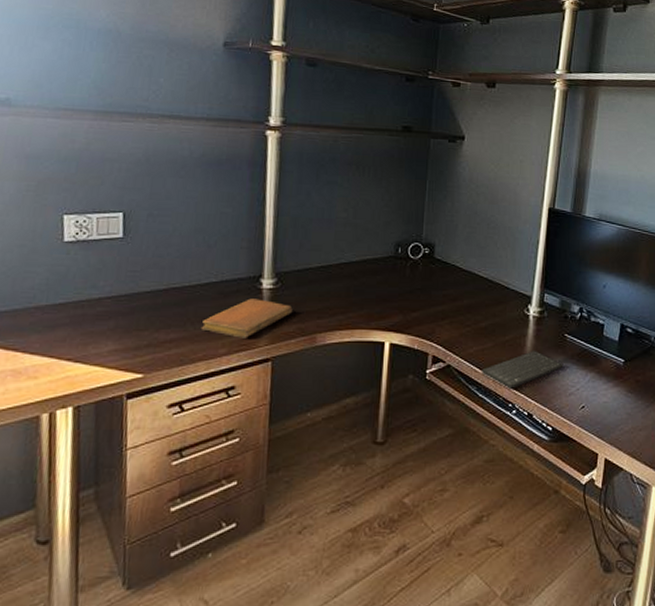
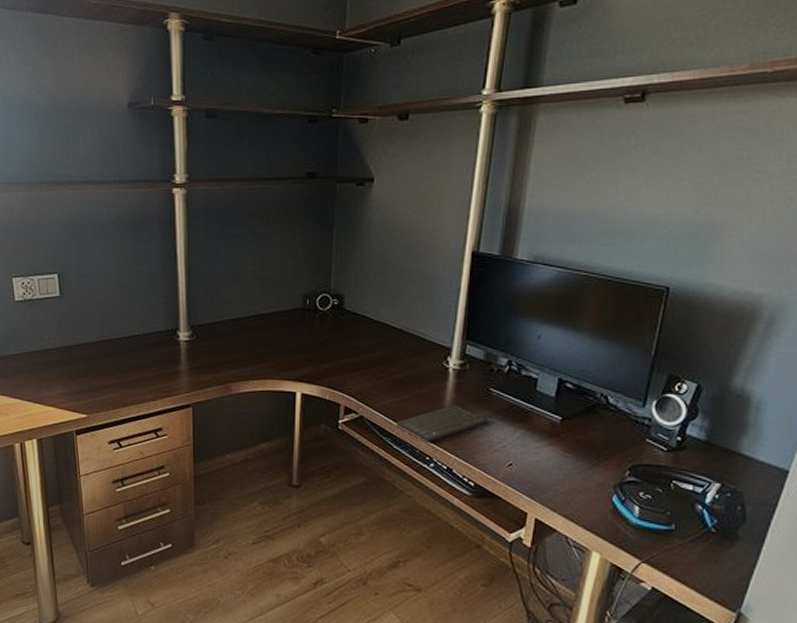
notebook: present [200,298,293,338] -> none [129,350,208,386]

